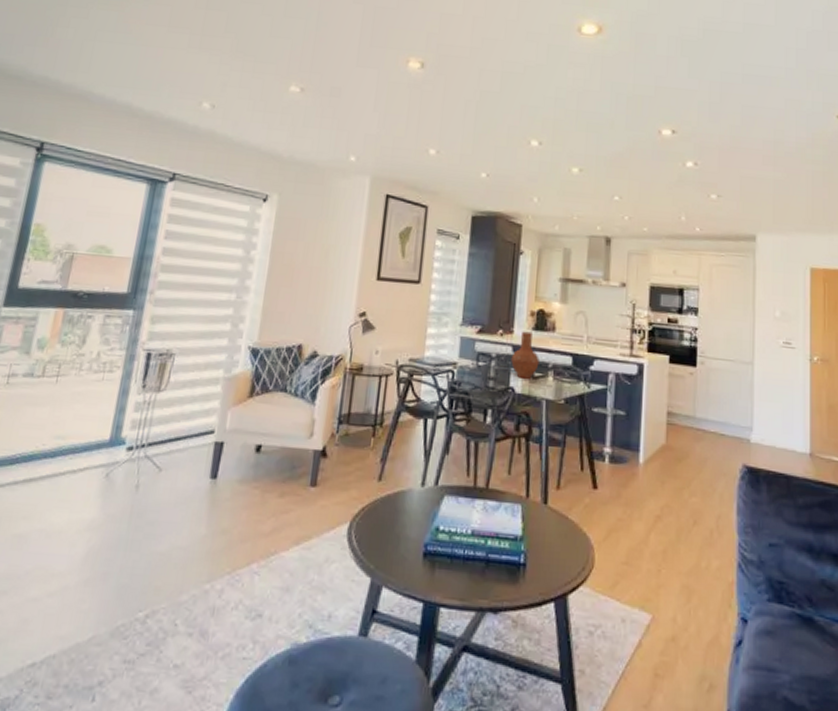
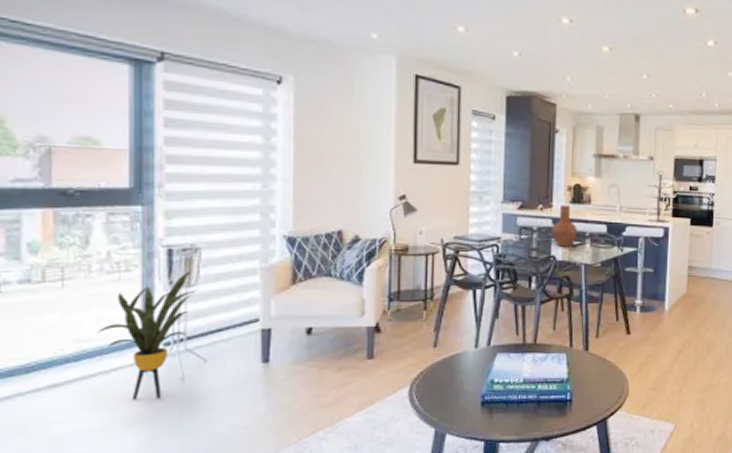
house plant: none [74,376,166,507] -> present [96,271,198,401]

